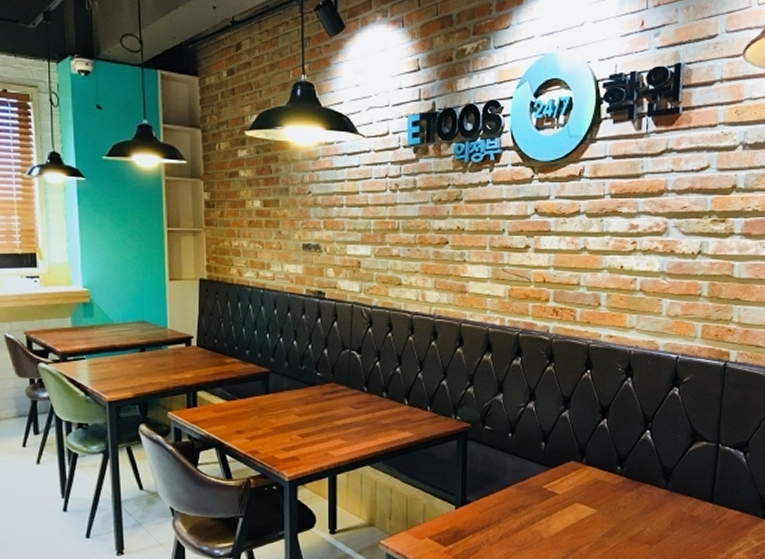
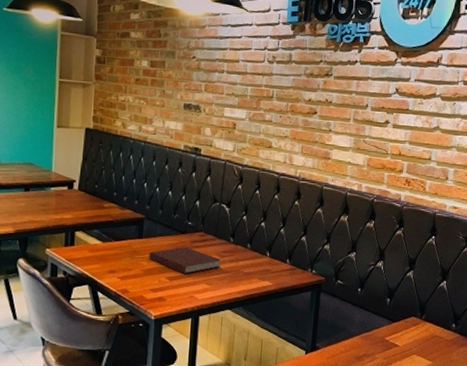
notebook: none [277,400,355,430] -> present [149,246,221,274]

